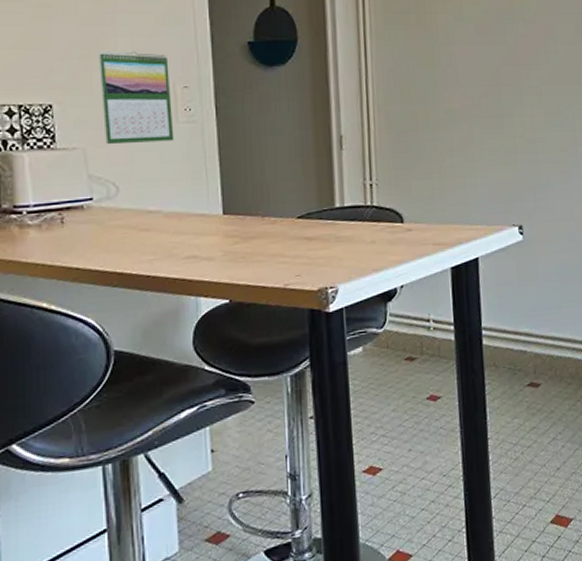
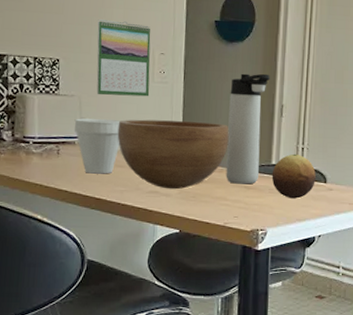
cup: none [80,173,141,243] -> present [74,118,121,174]
bowl: none [137,165,280,252] -> present [117,119,229,190]
thermos bottle: none [275,100,323,236] -> present [226,73,270,184]
fruit: none [336,192,390,246] -> present [271,153,316,199]

